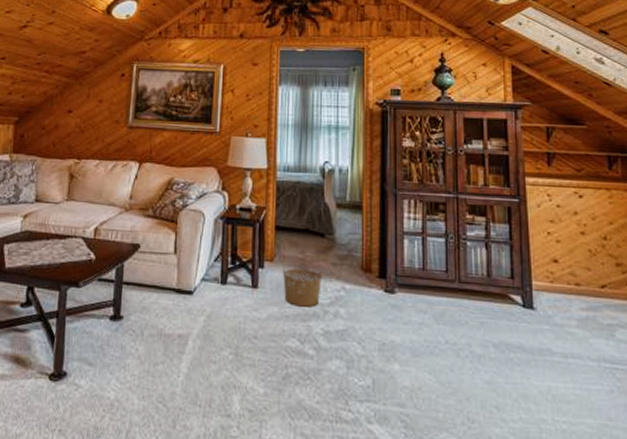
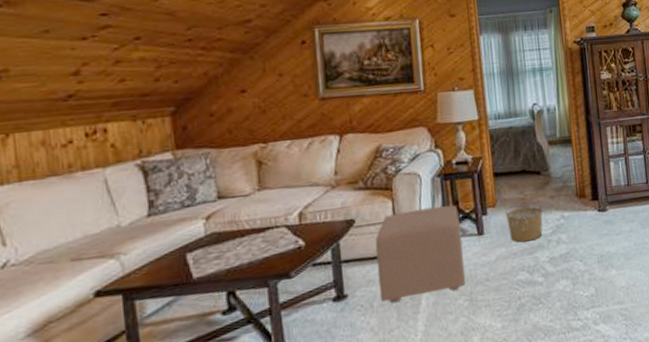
ottoman: none [151,247,236,339] -> present [375,205,466,304]

